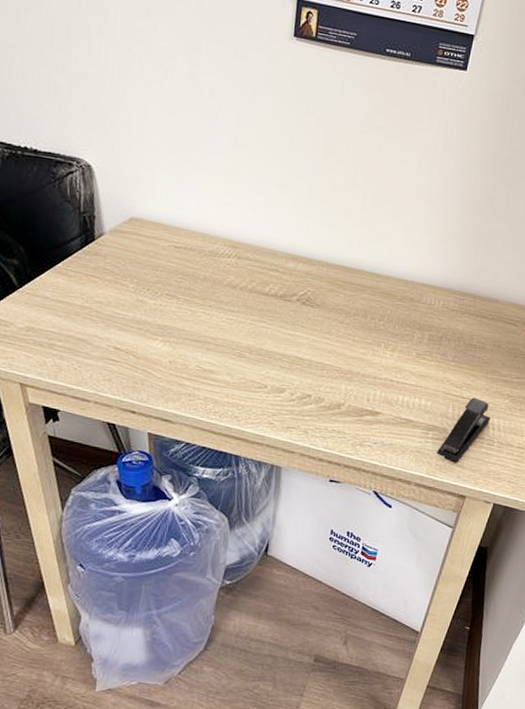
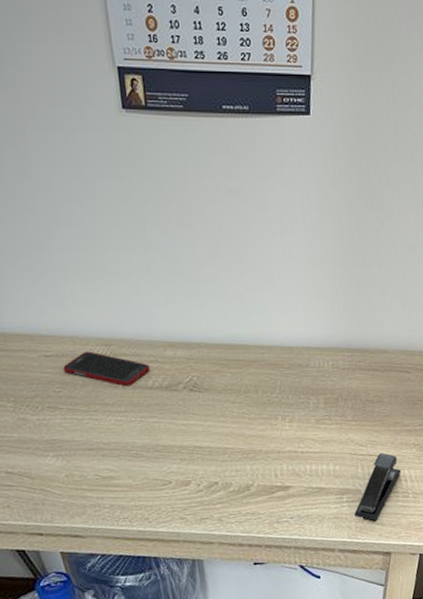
cell phone: none [188,249,269,289] -> present [63,351,150,387]

